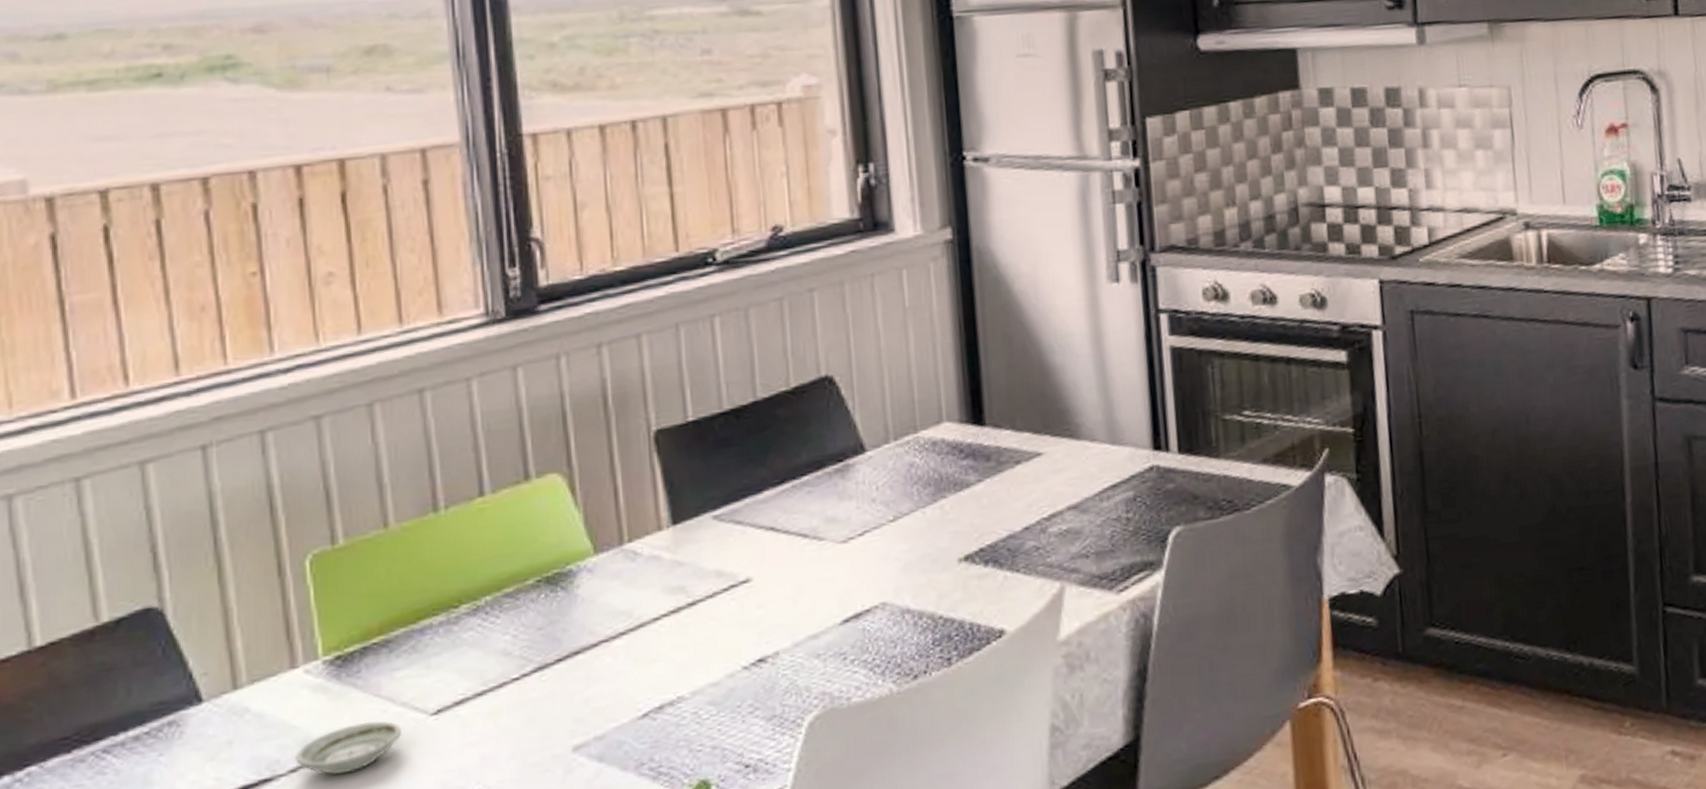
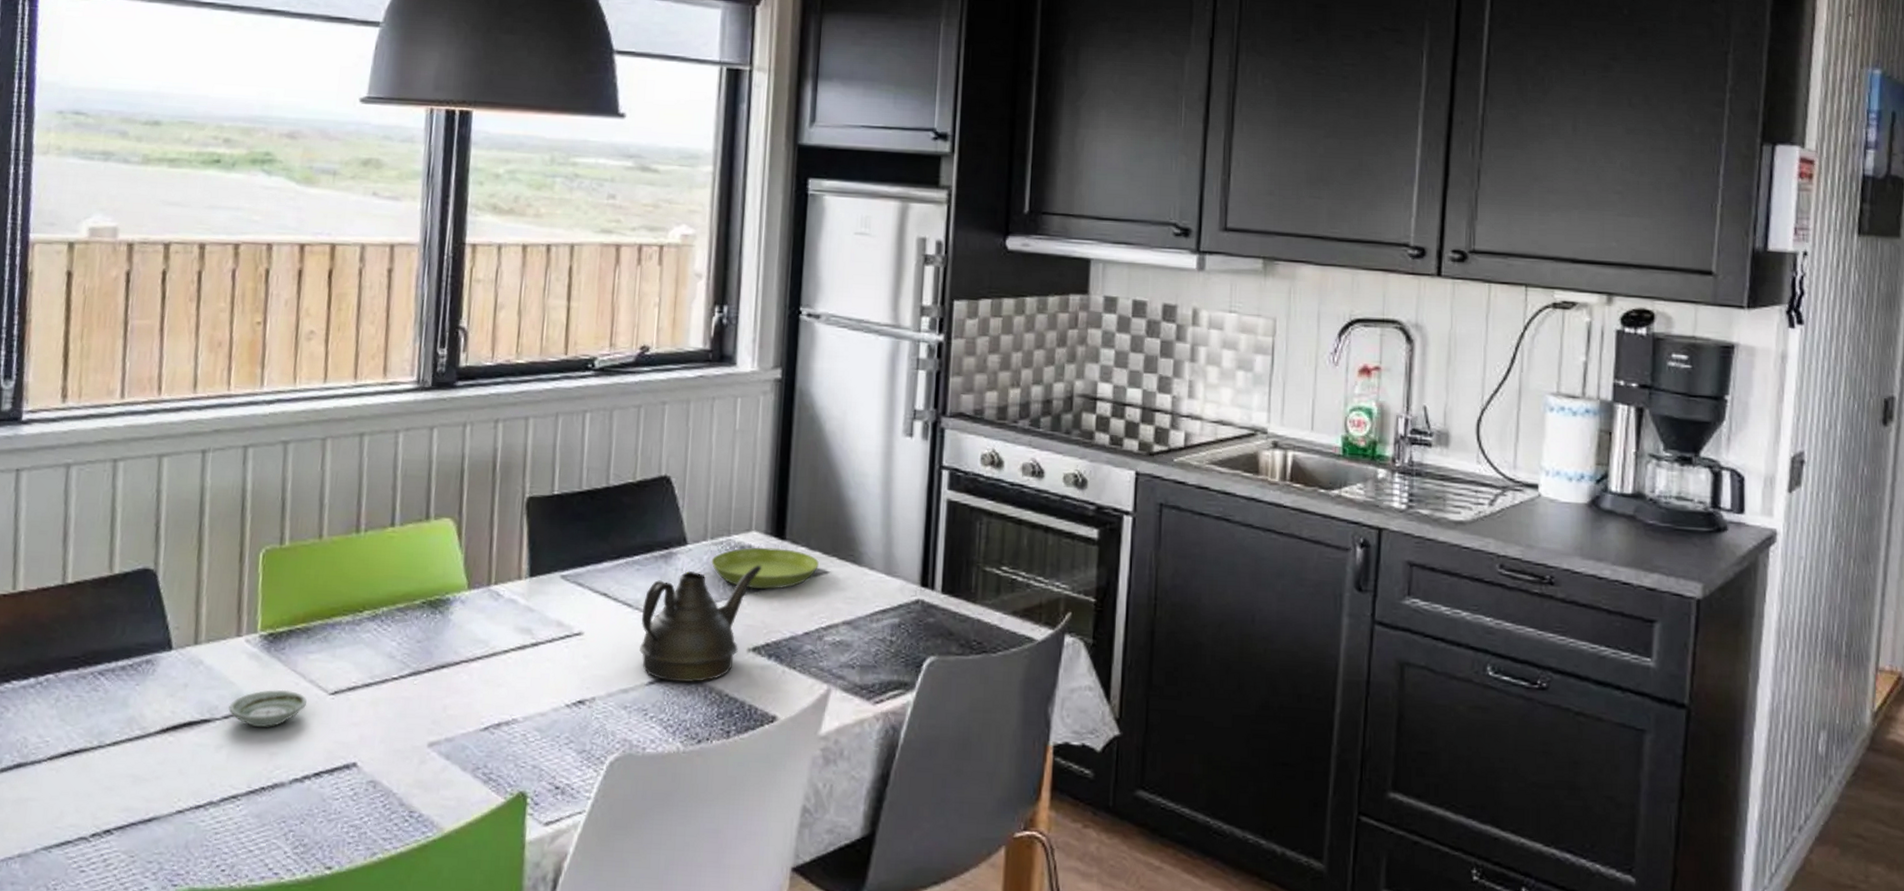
teapot: none [821,460,961,616] -> present [639,565,761,683]
saucer: none [898,435,1029,490] -> present [711,547,819,590]

